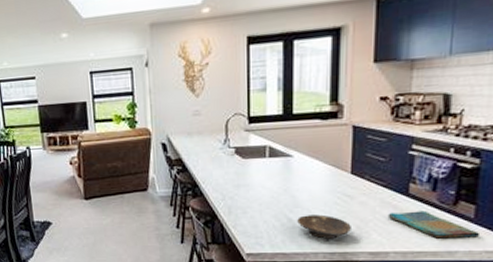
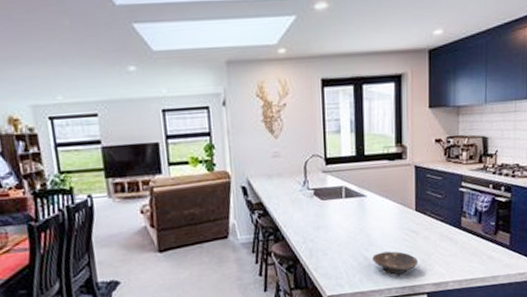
dish towel: present [387,210,481,239] -> none [446,241,515,266]

